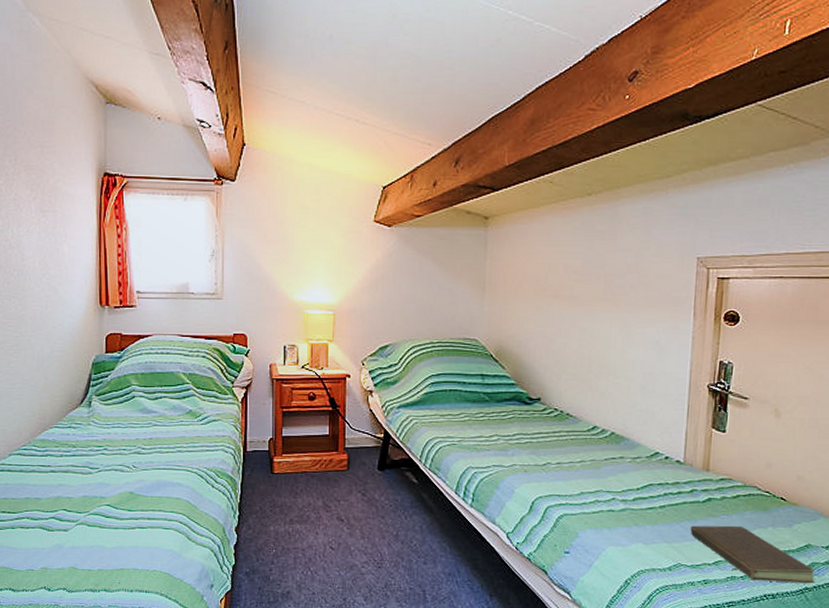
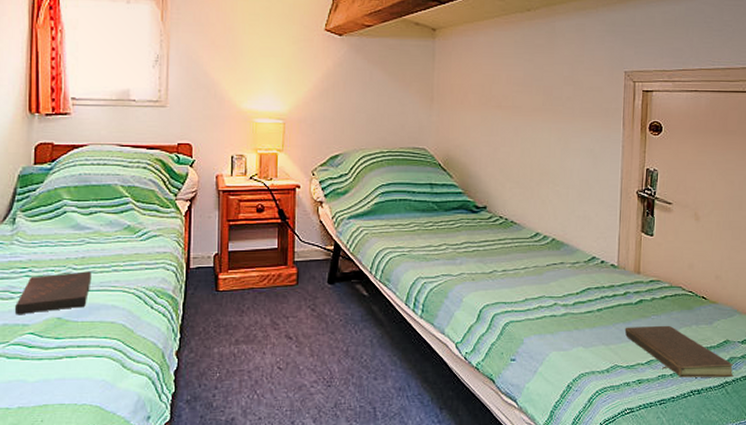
book: none [94,451,159,489] -> present [15,271,92,315]

